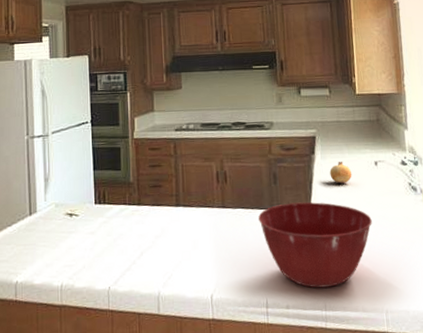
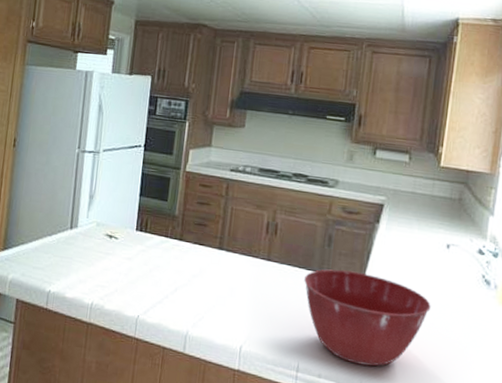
fruit: present [330,162,352,184] -> none [392,237,418,262]

